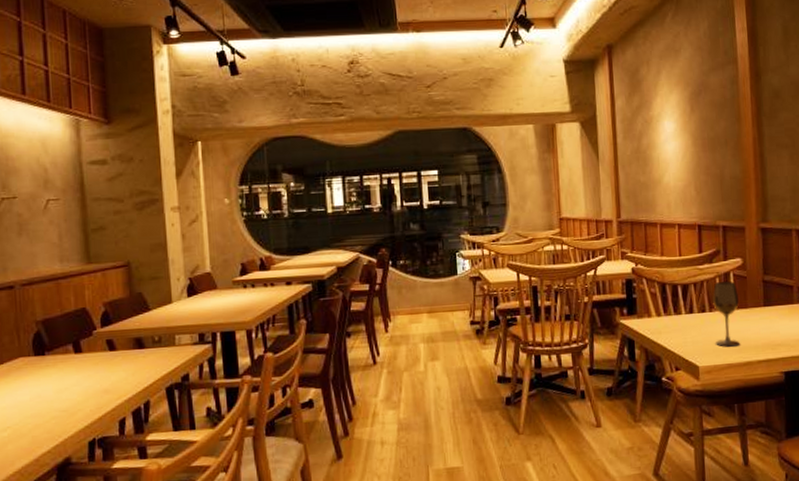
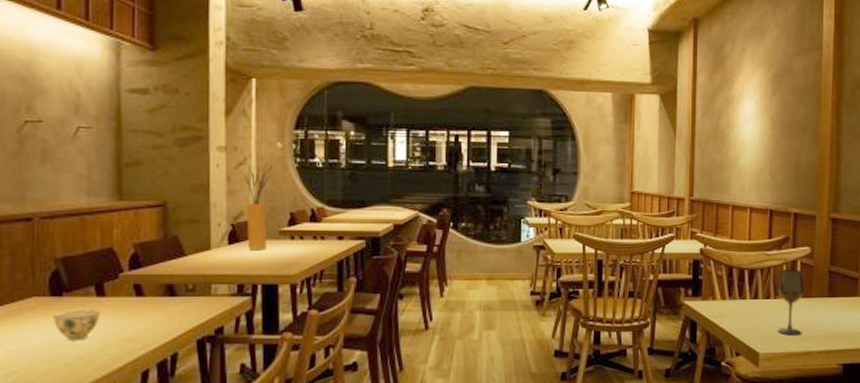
teacup: none [37,365,80,396] -> present [52,310,101,341]
vase: none [196,218,223,301] -> present [243,163,273,251]

